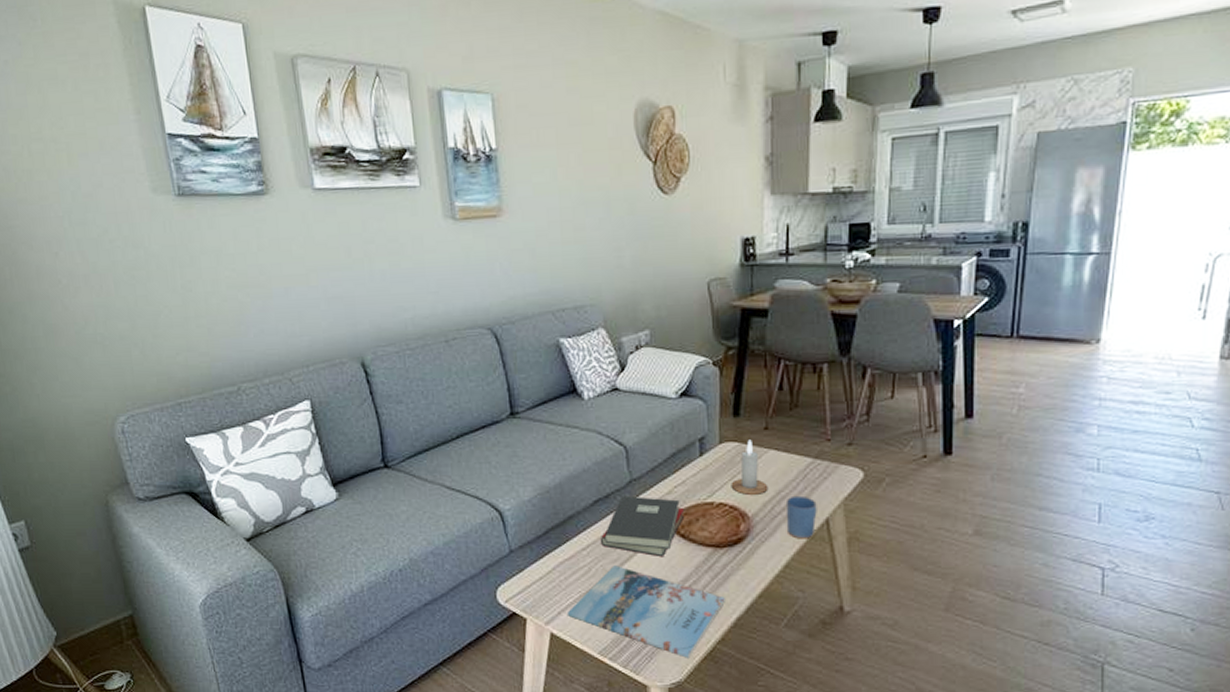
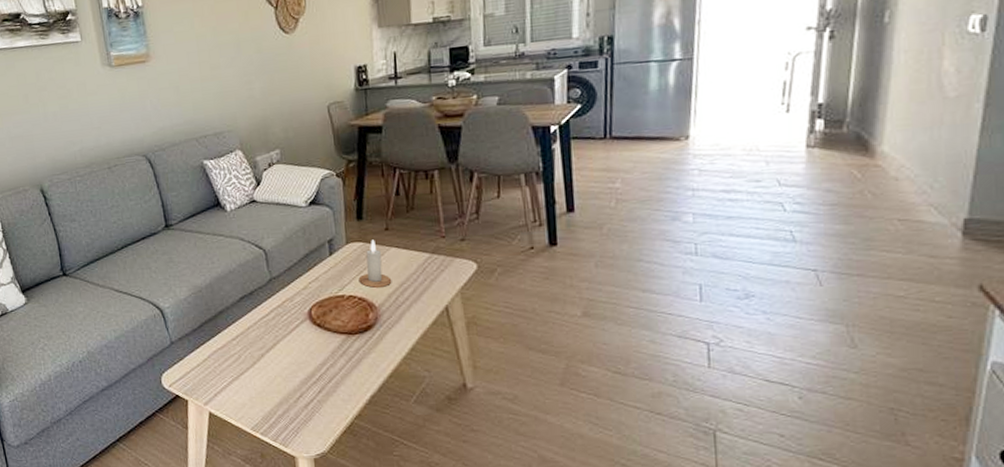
magazine: present [568,565,725,658] -> none [223,352,360,432]
hardback book: present [600,495,685,558] -> none [247,292,320,345]
mug: present [785,495,817,539] -> none [408,286,437,325]

